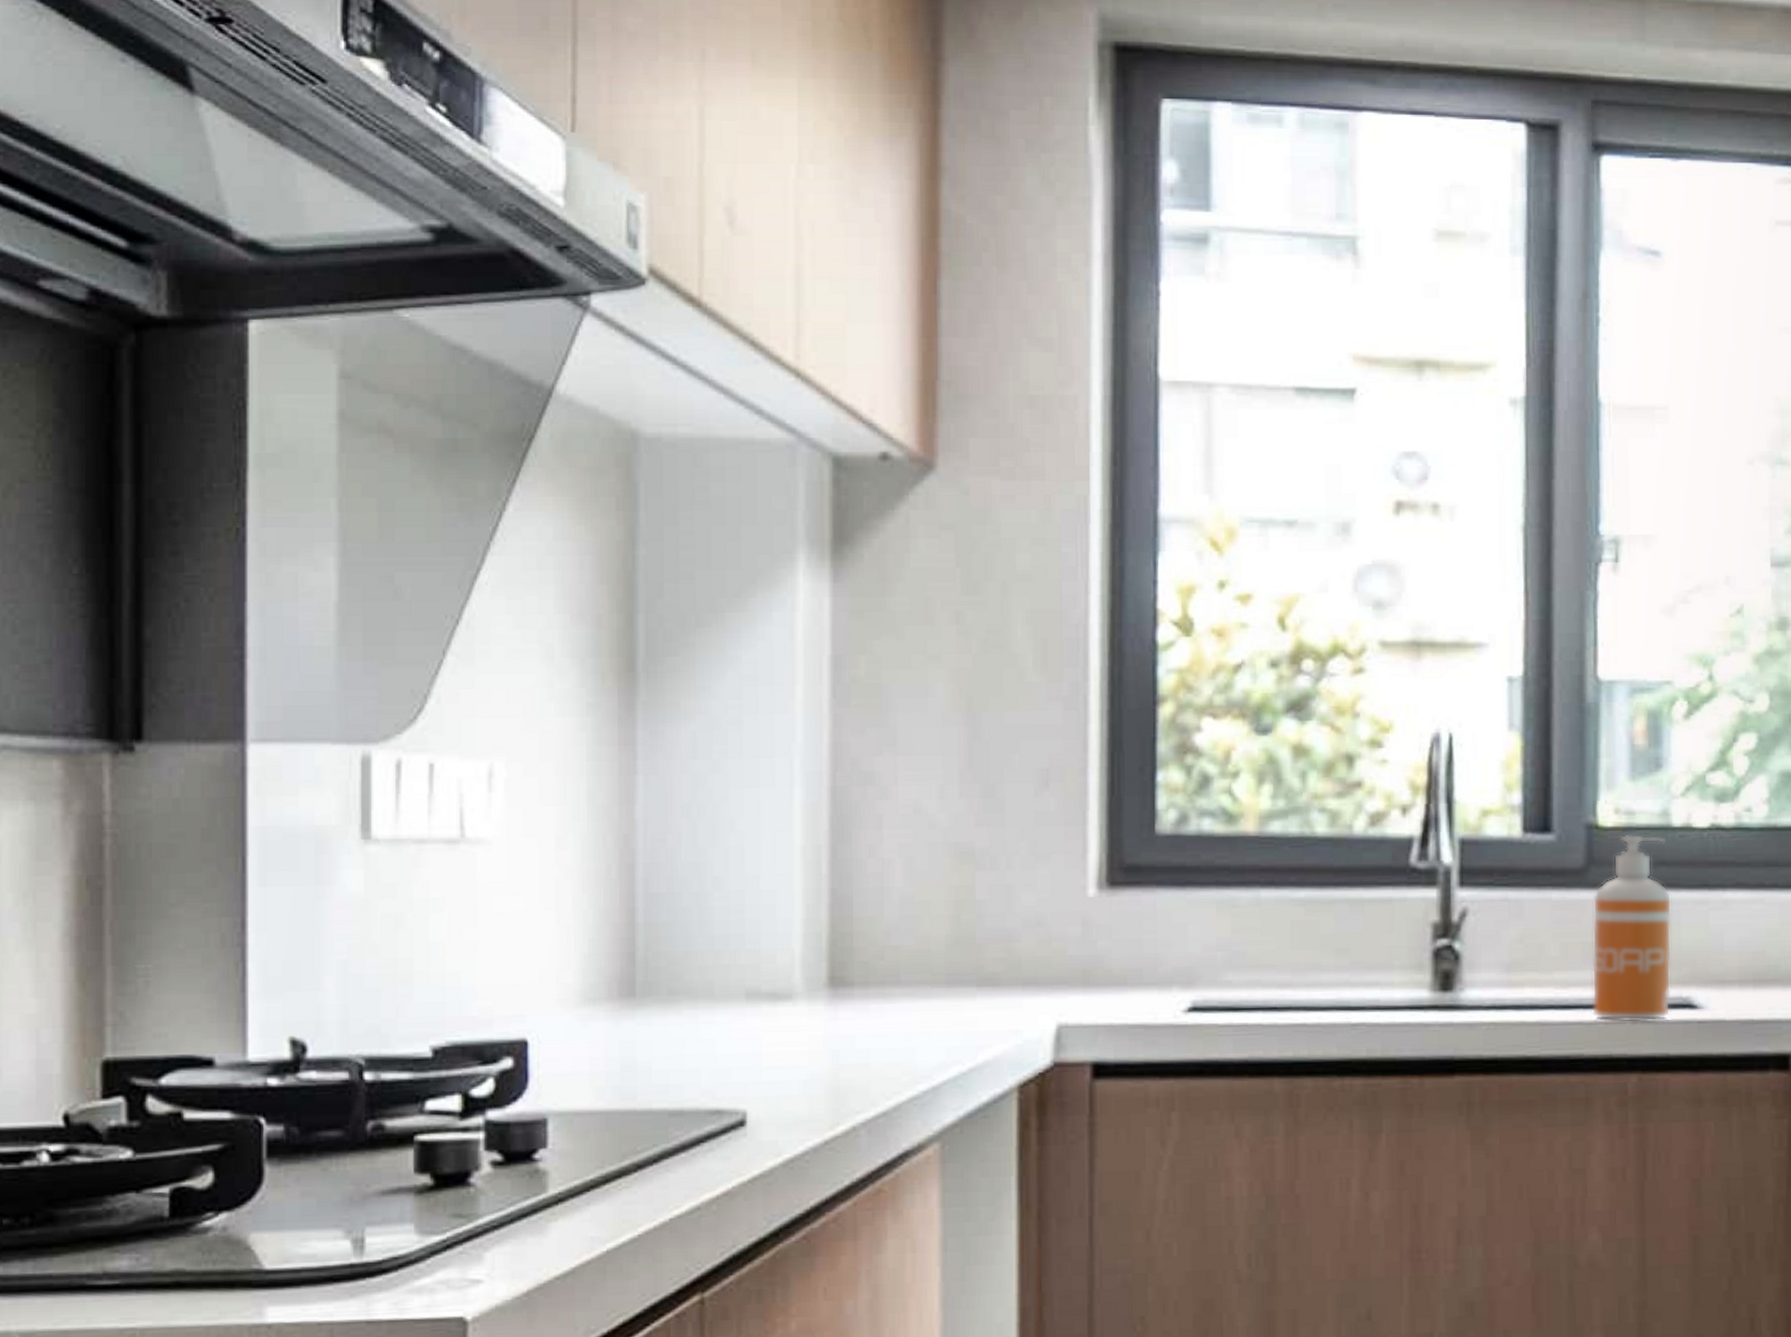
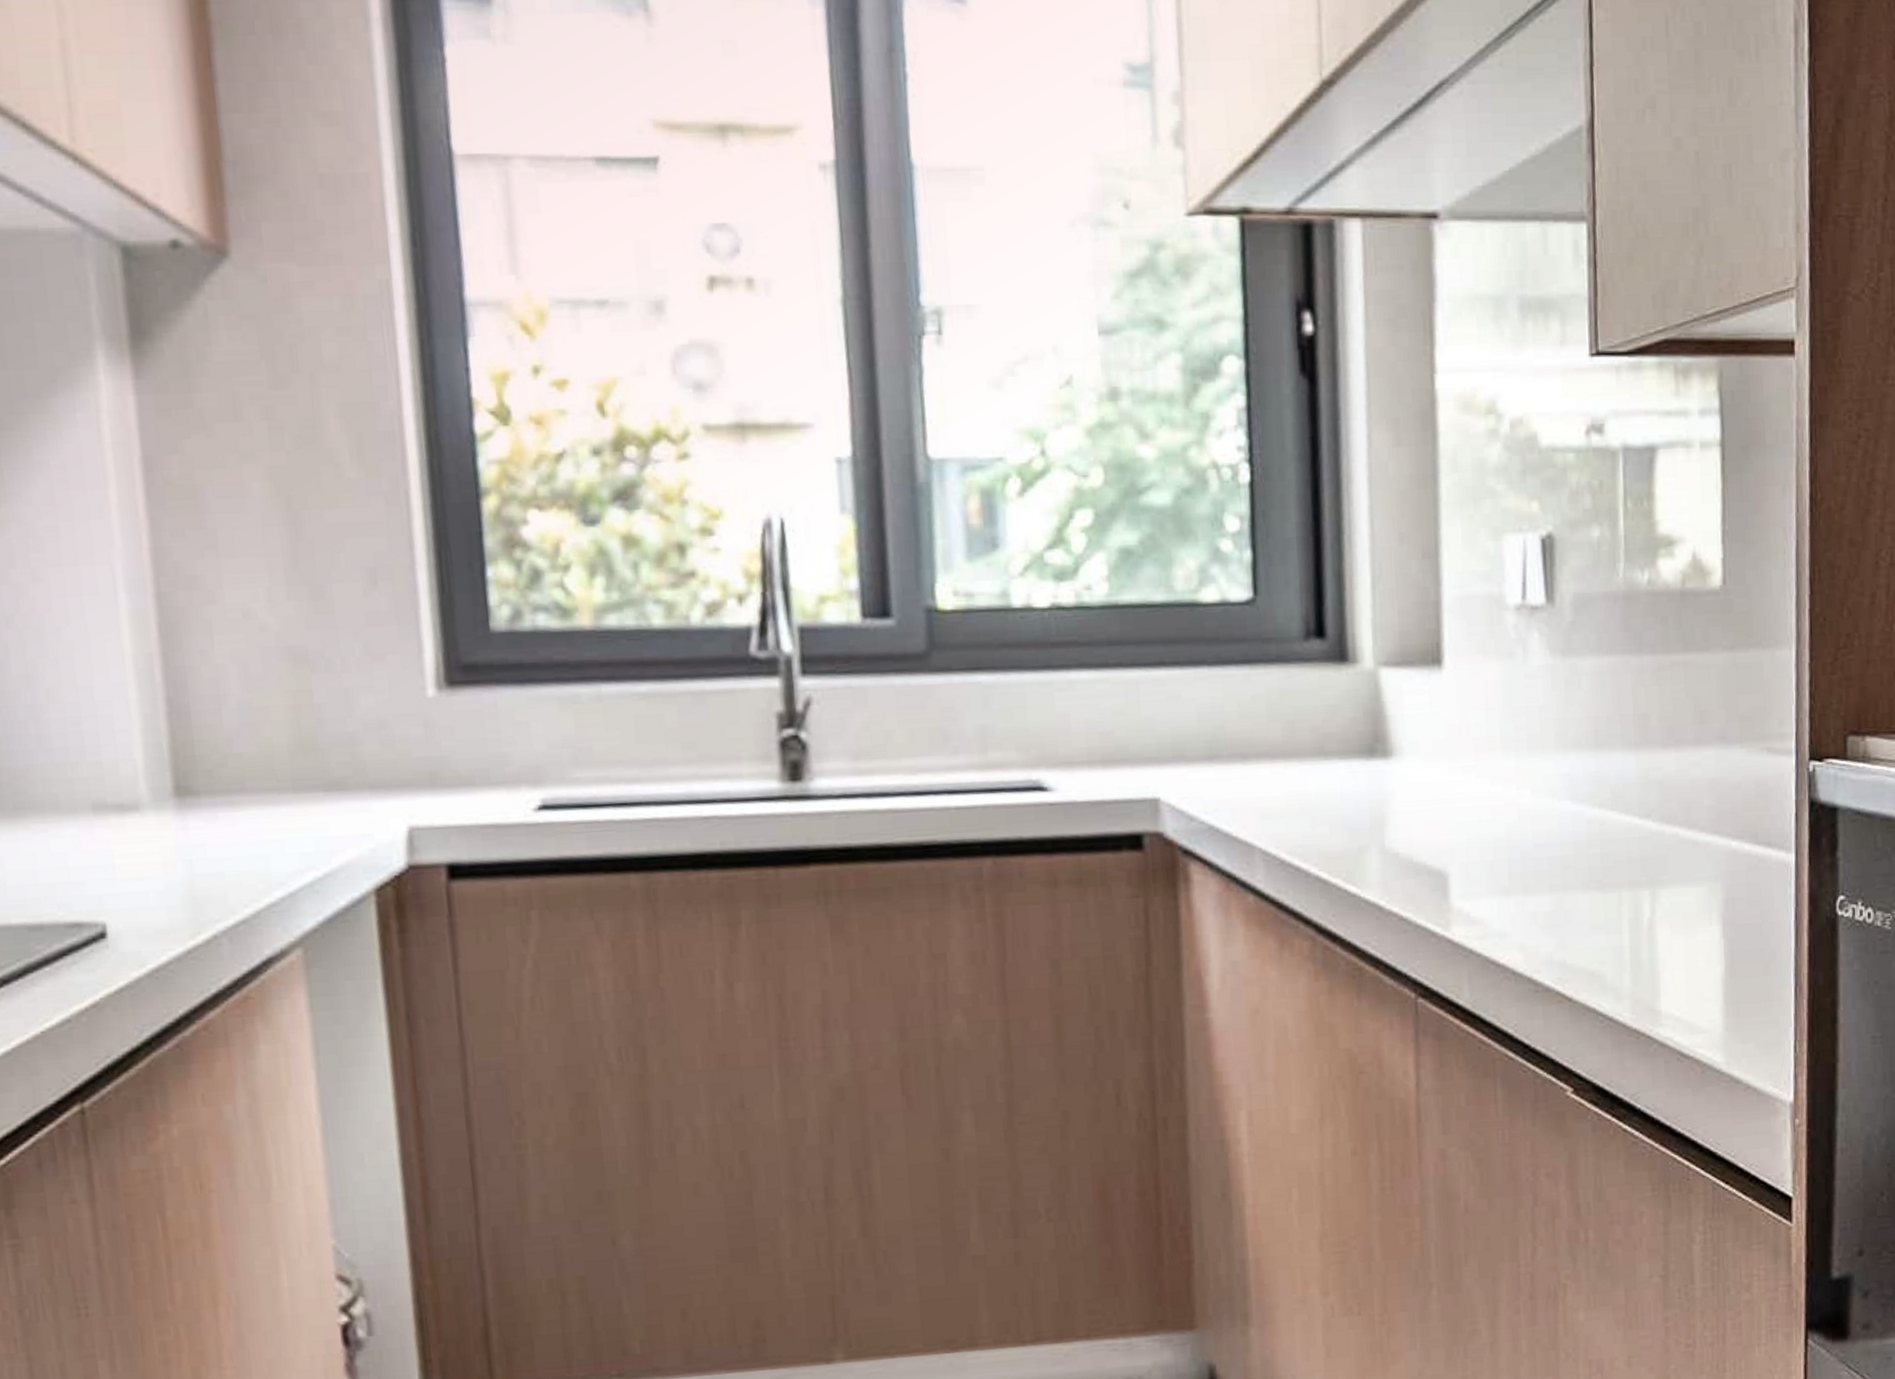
soap dispenser: present [1592,834,1672,1021] -> none [936,616,1021,806]

